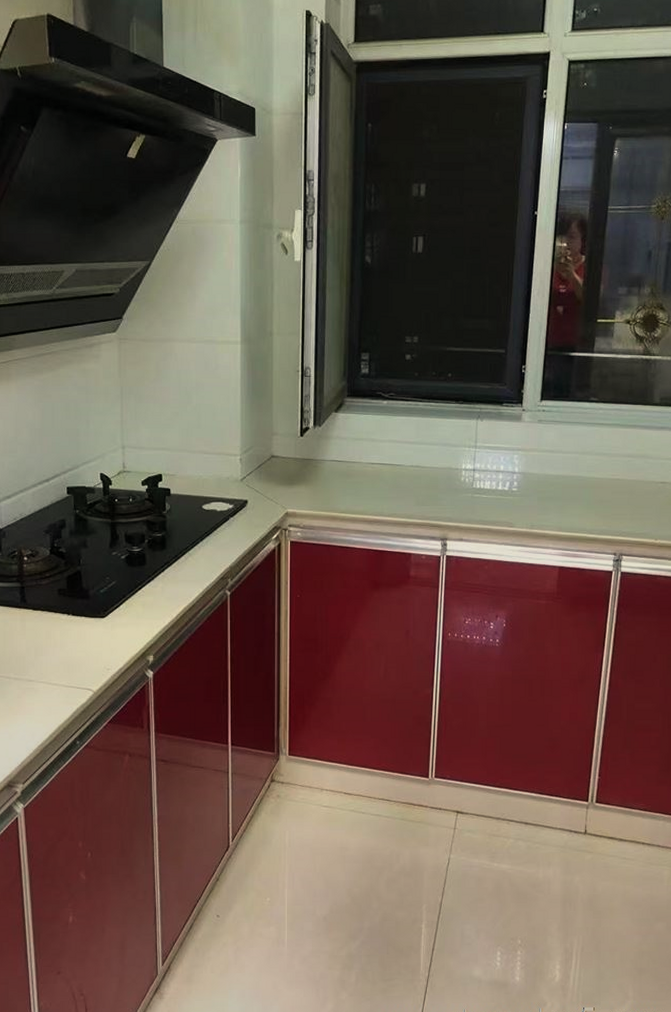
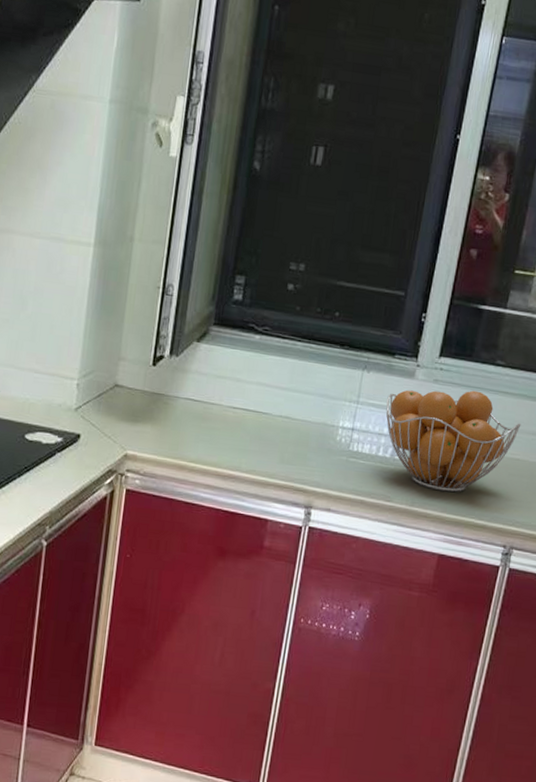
fruit basket: none [500,425,618,514] -> present [386,390,521,493]

